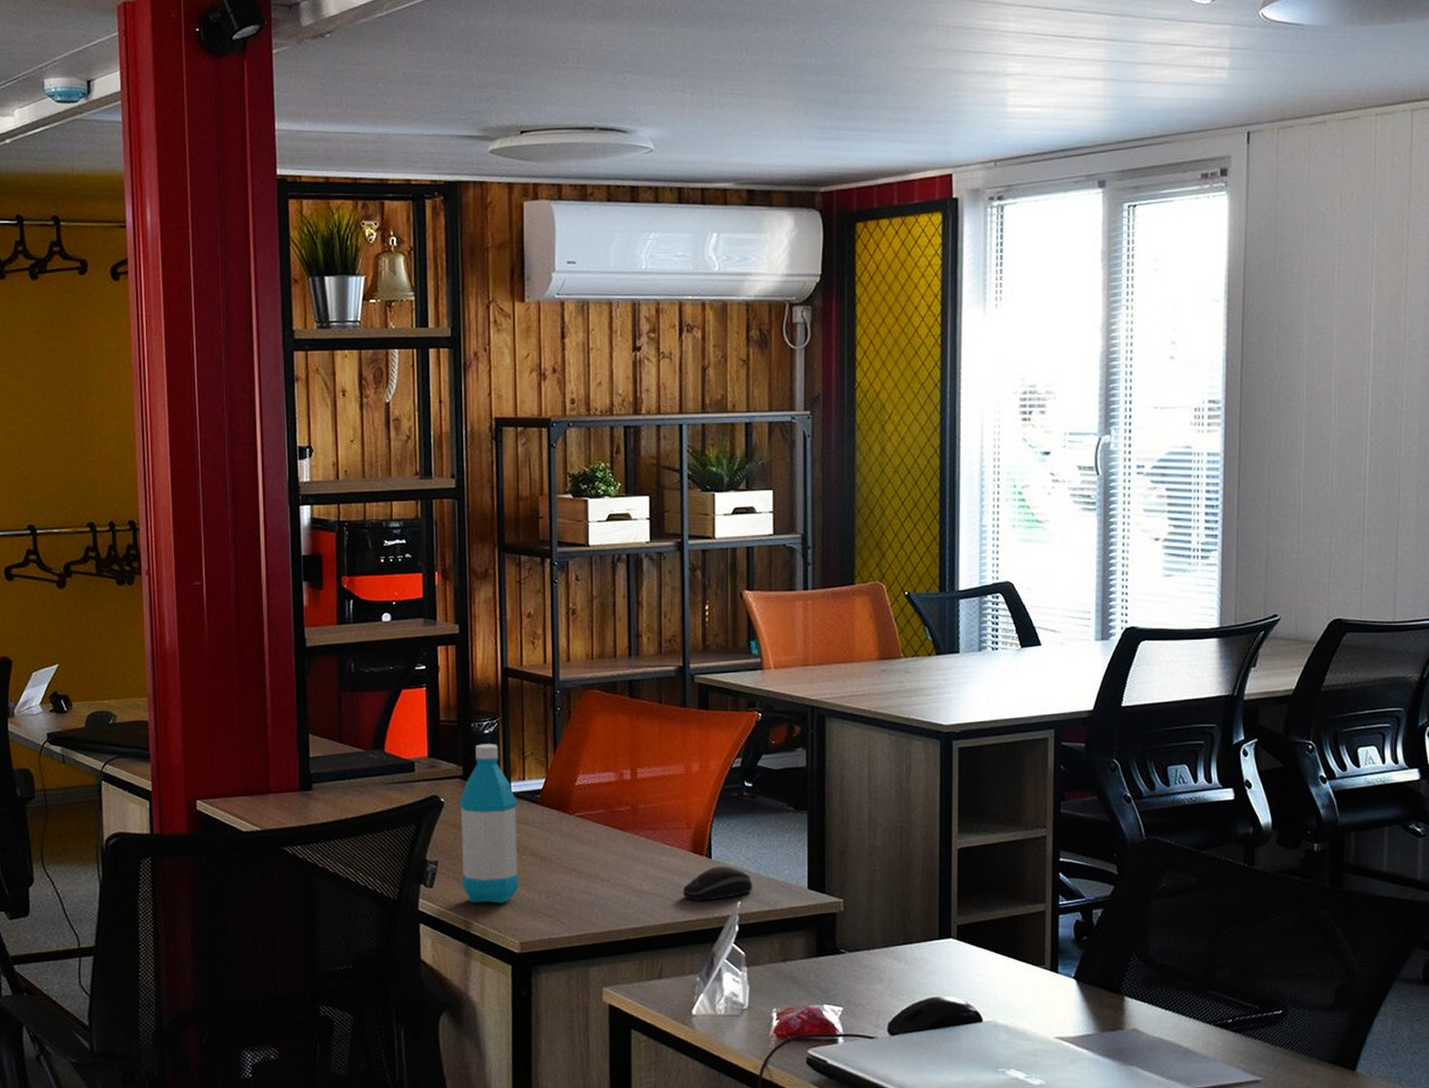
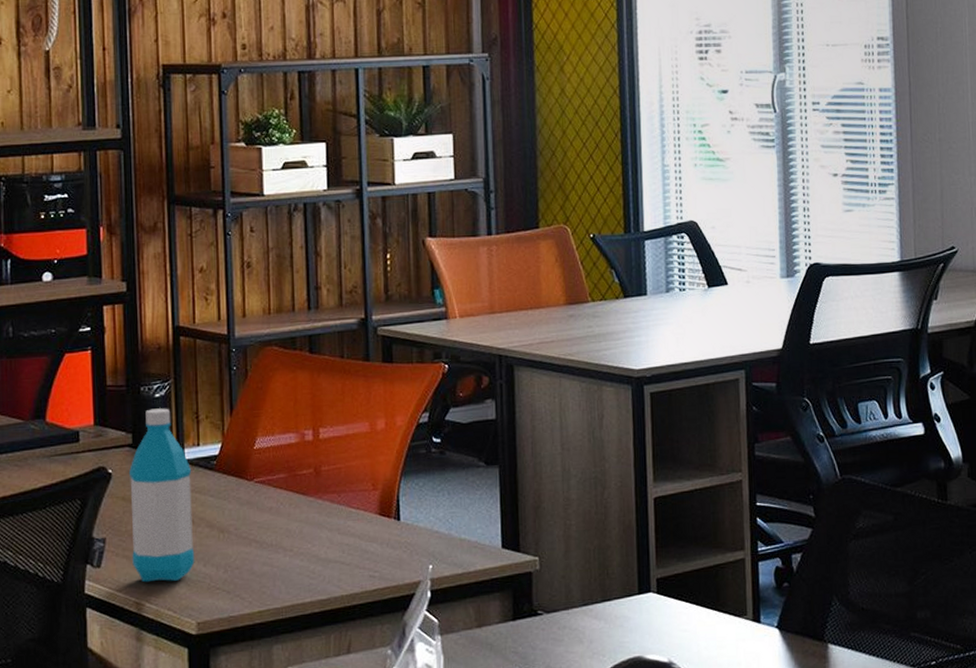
computer mouse: present [682,866,753,901] -> none [370,528,445,567]

